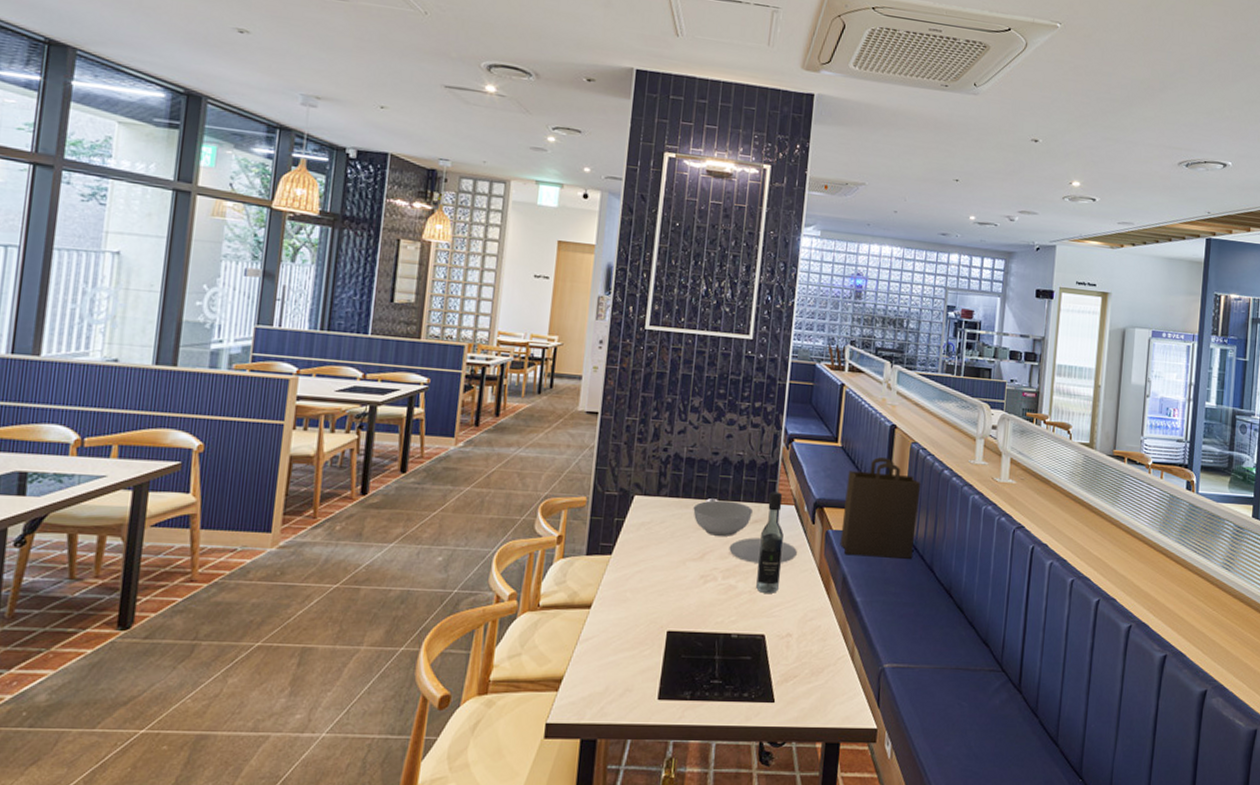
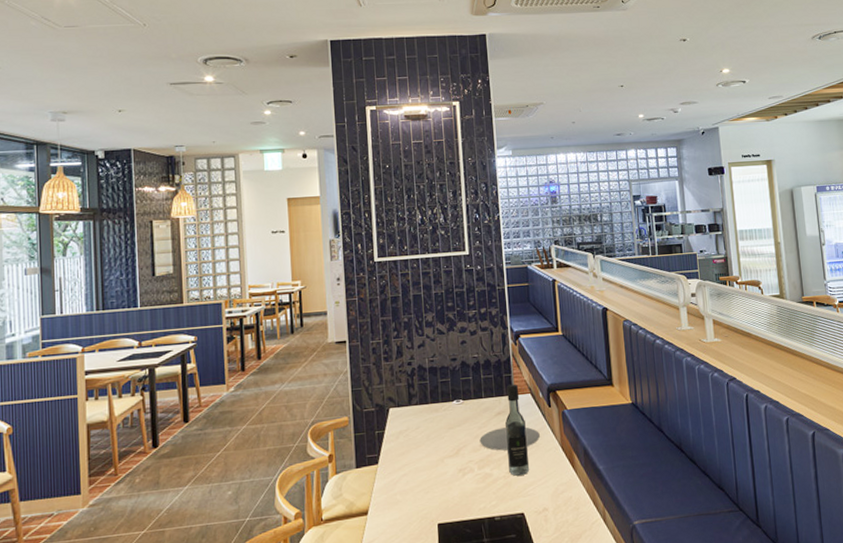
bowl: present [693,500,754,536] -> none [442,399,496,432]
shopping bag: present [840,457,921,559] -> none [572,338,642,429]

